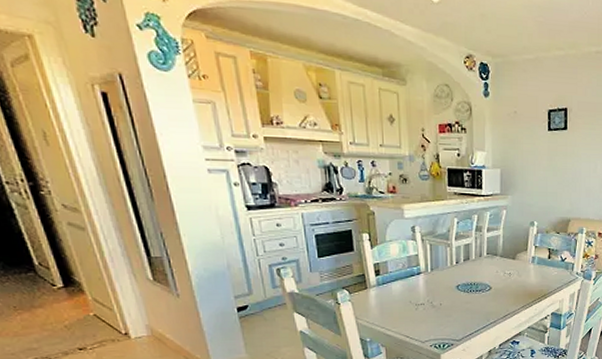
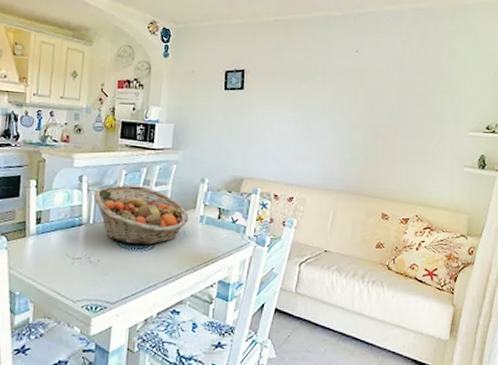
fruit basket: none [429,233,521,288] -> present [94,185,189,246]

